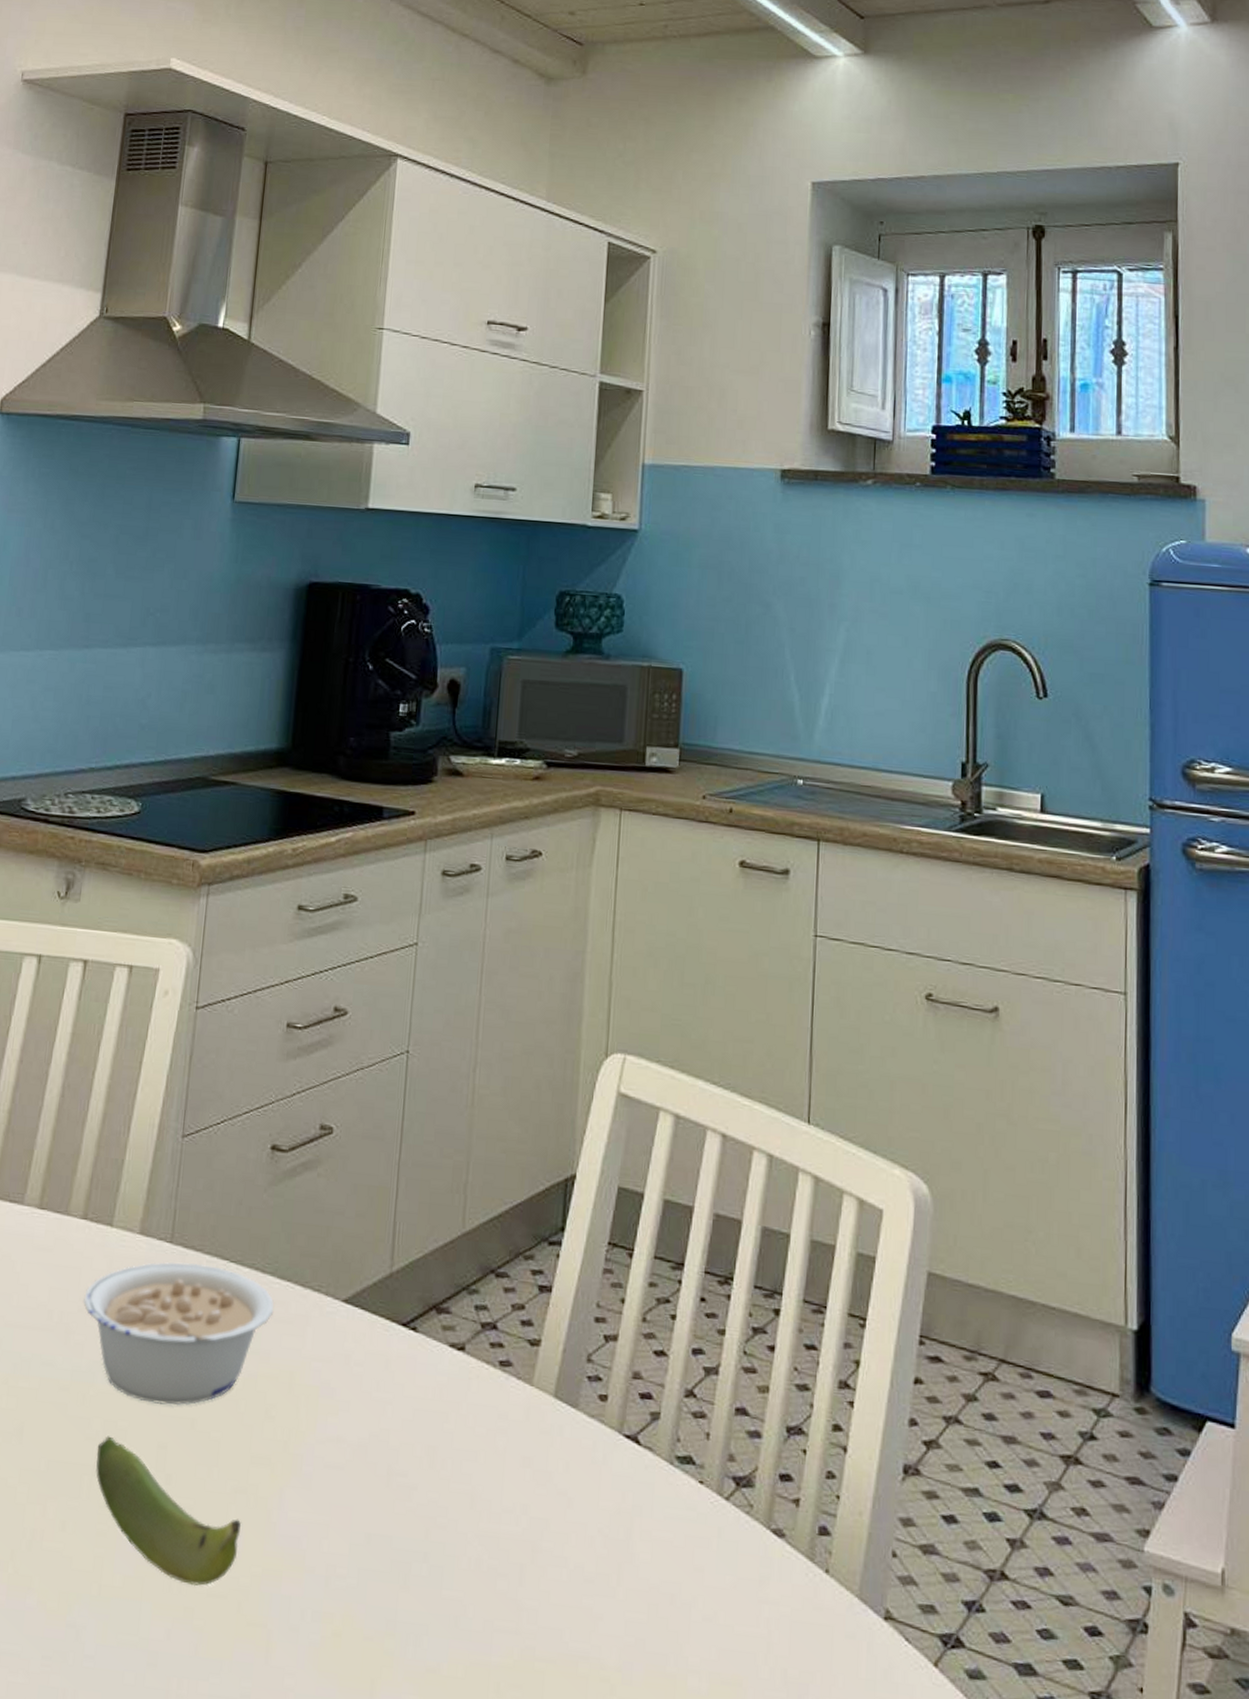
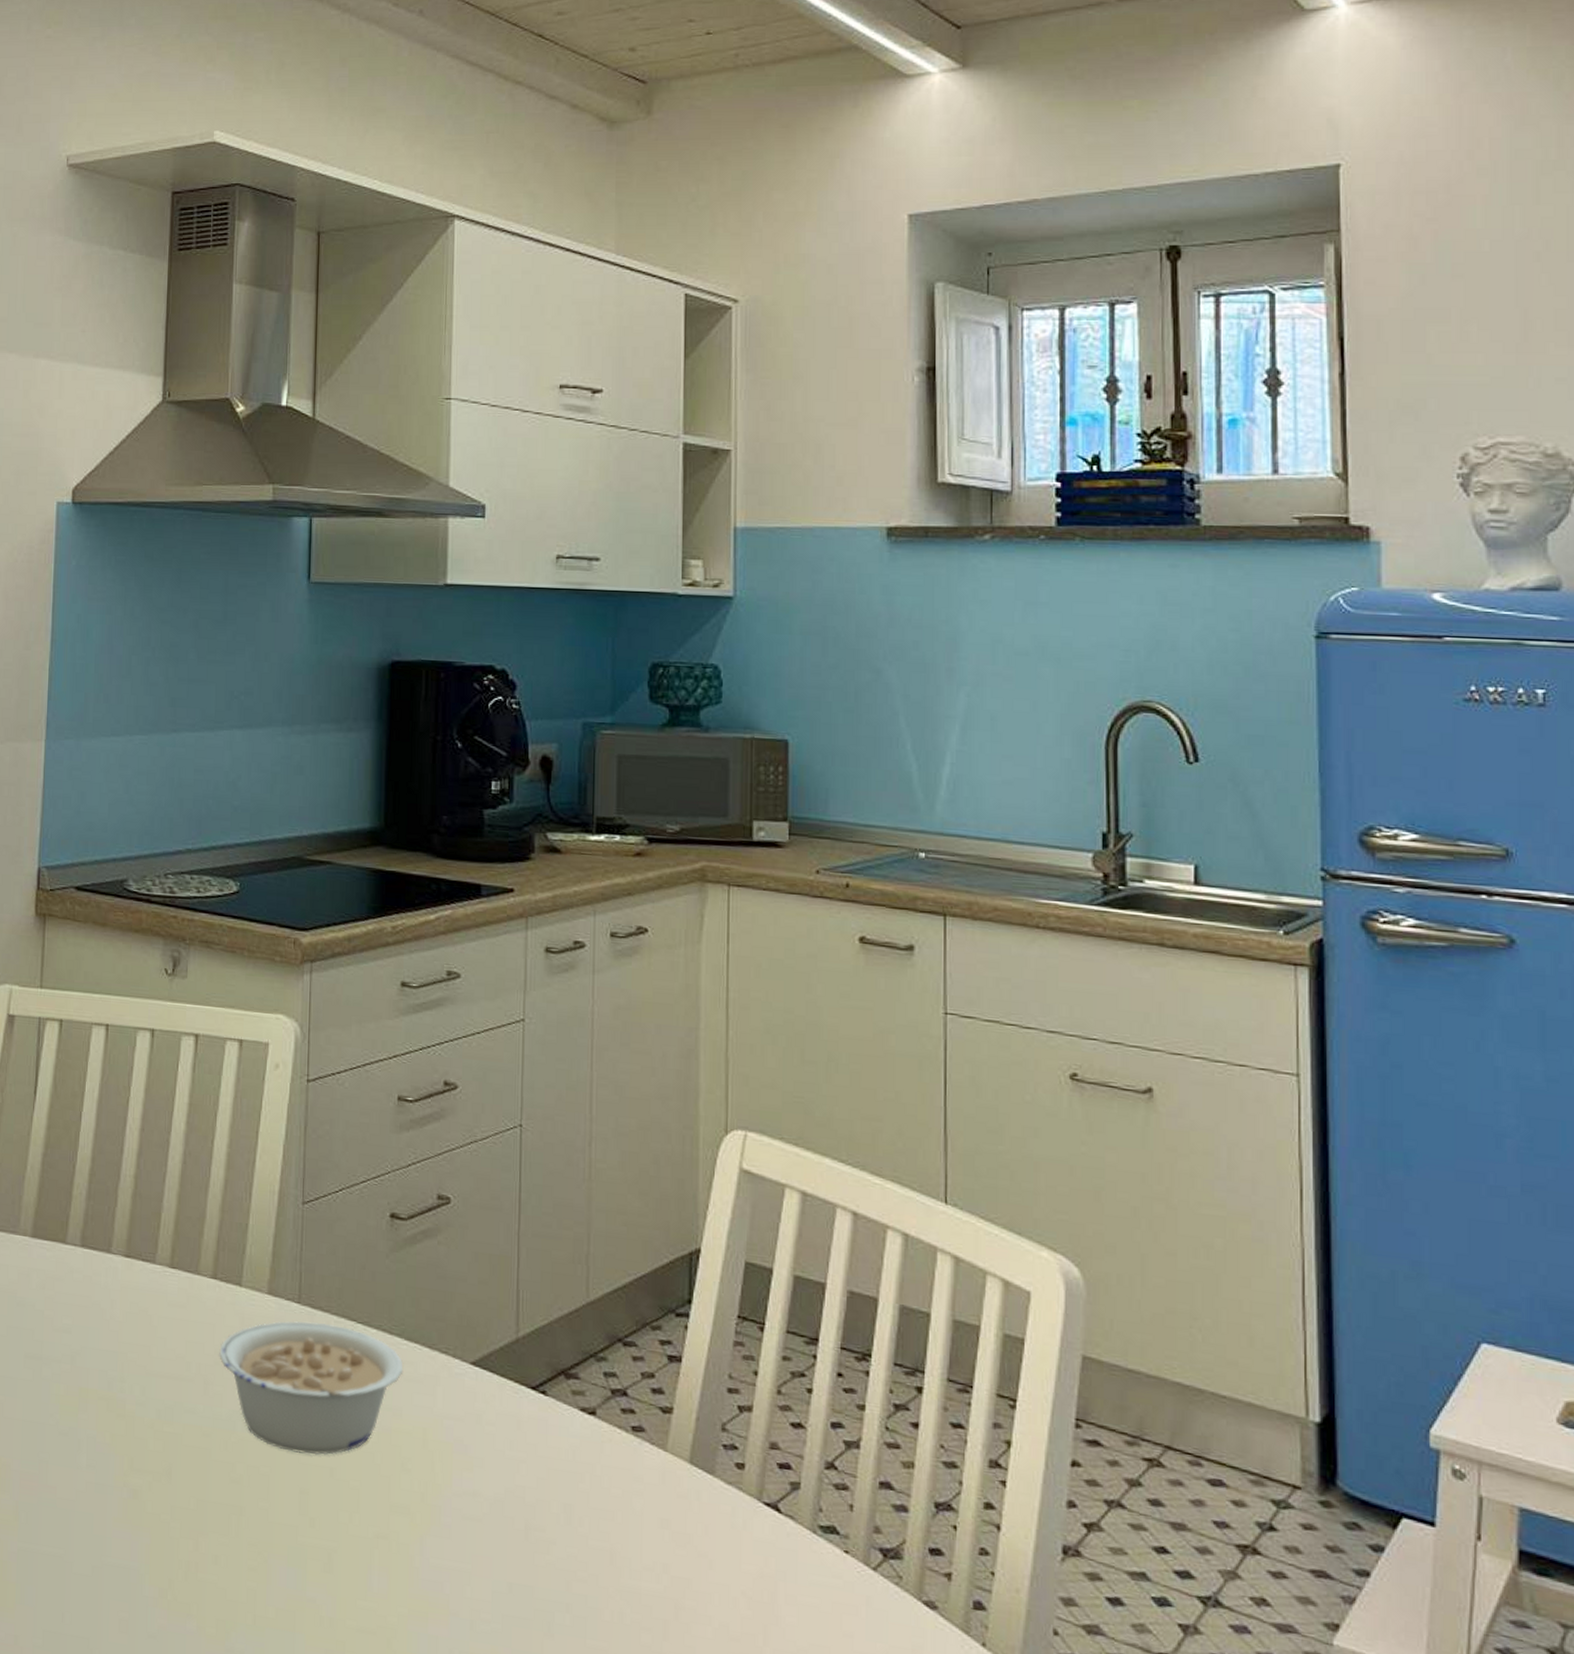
banana: present [96,1436,242,1587] -> none [242,1480,386,1622]

